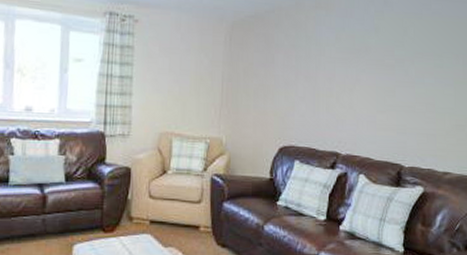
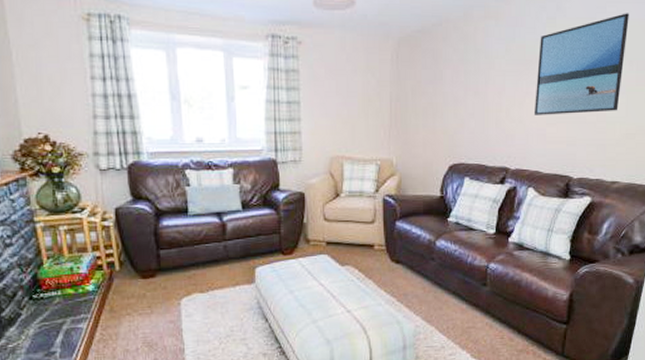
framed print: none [363,10,453,103] -> present [533,13,629,115]

